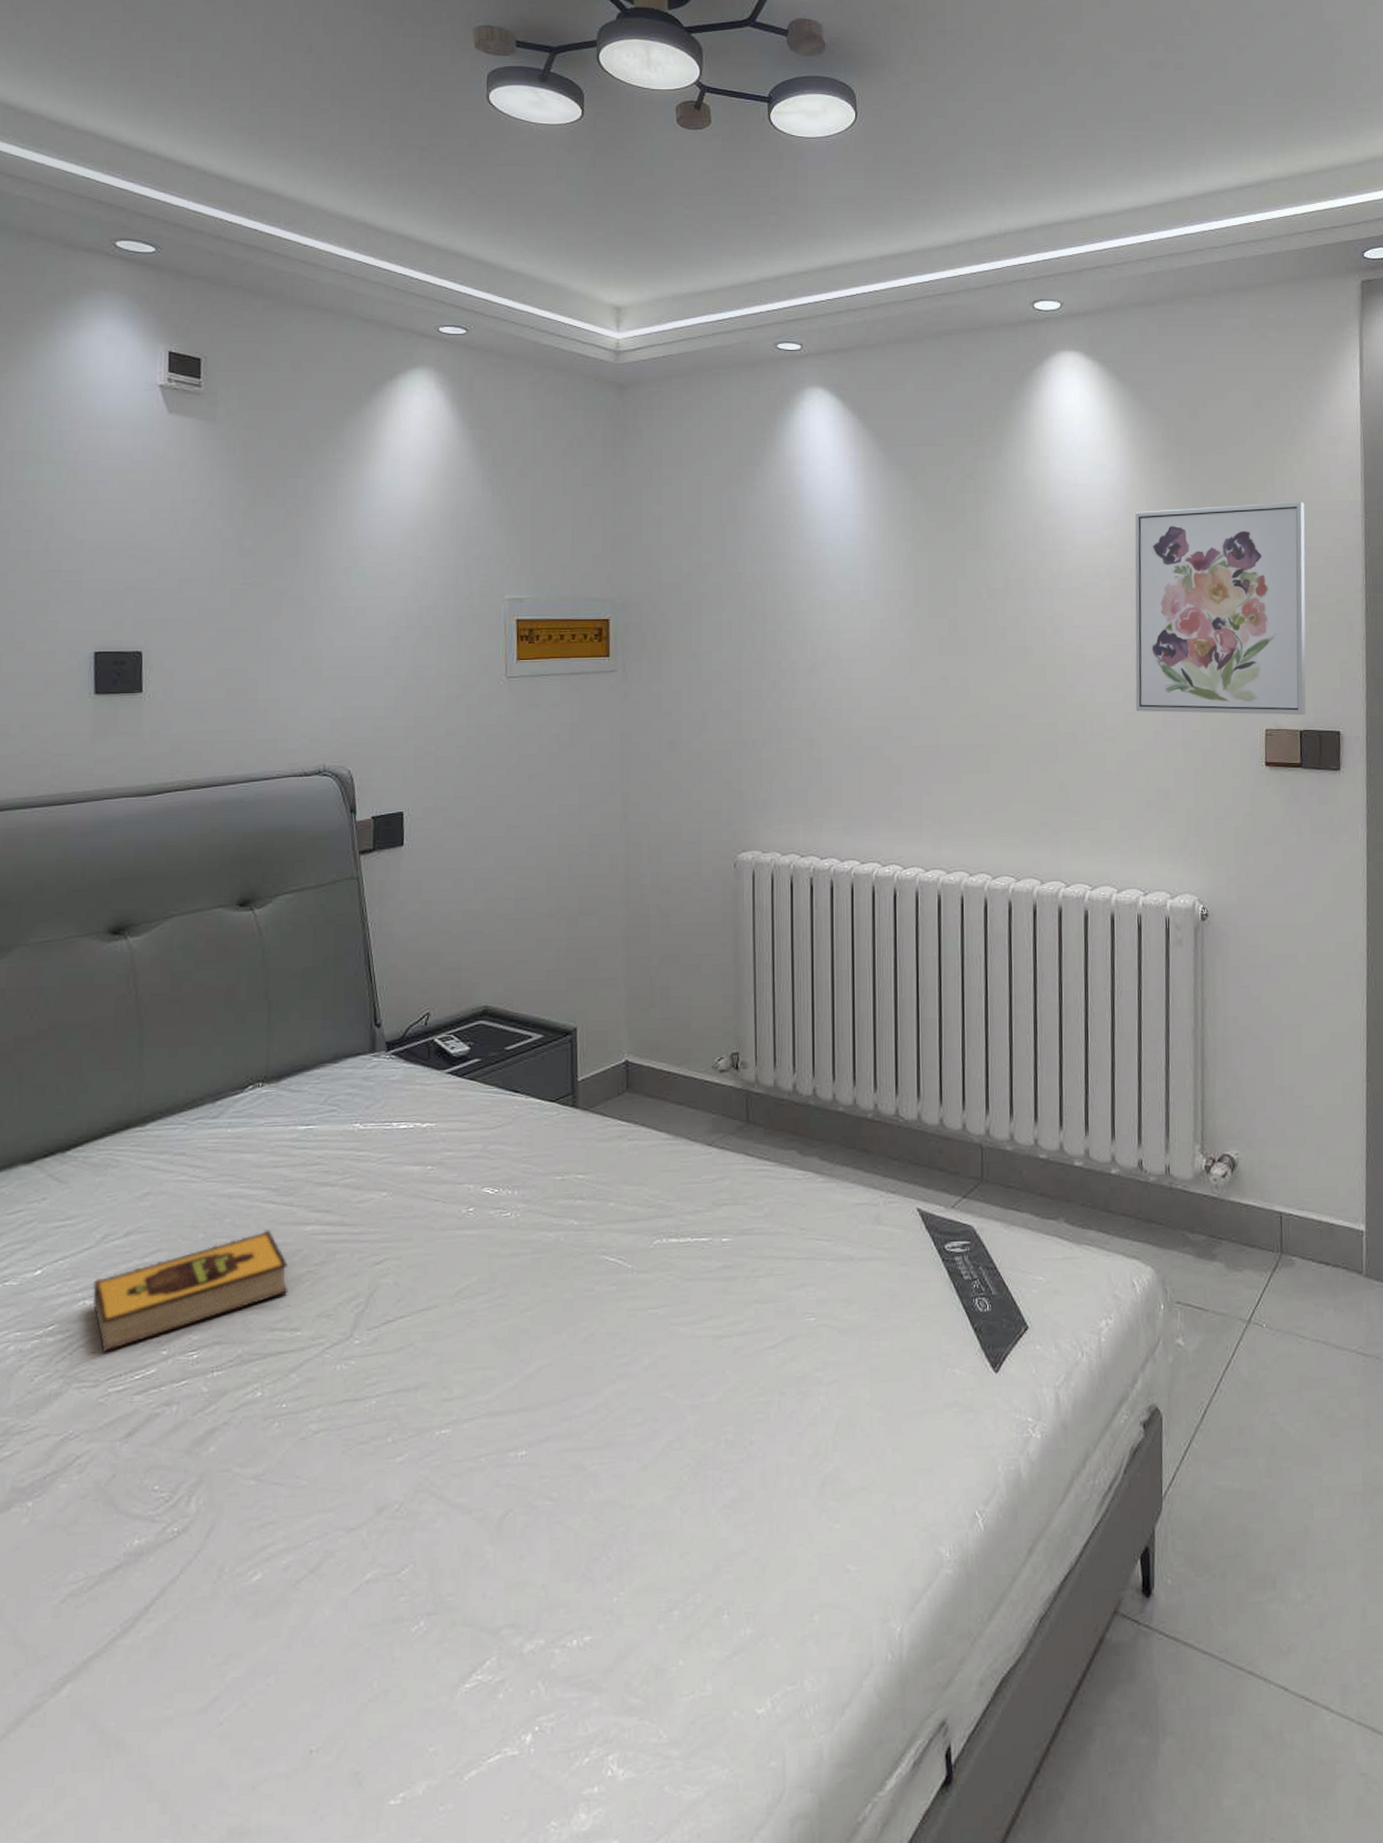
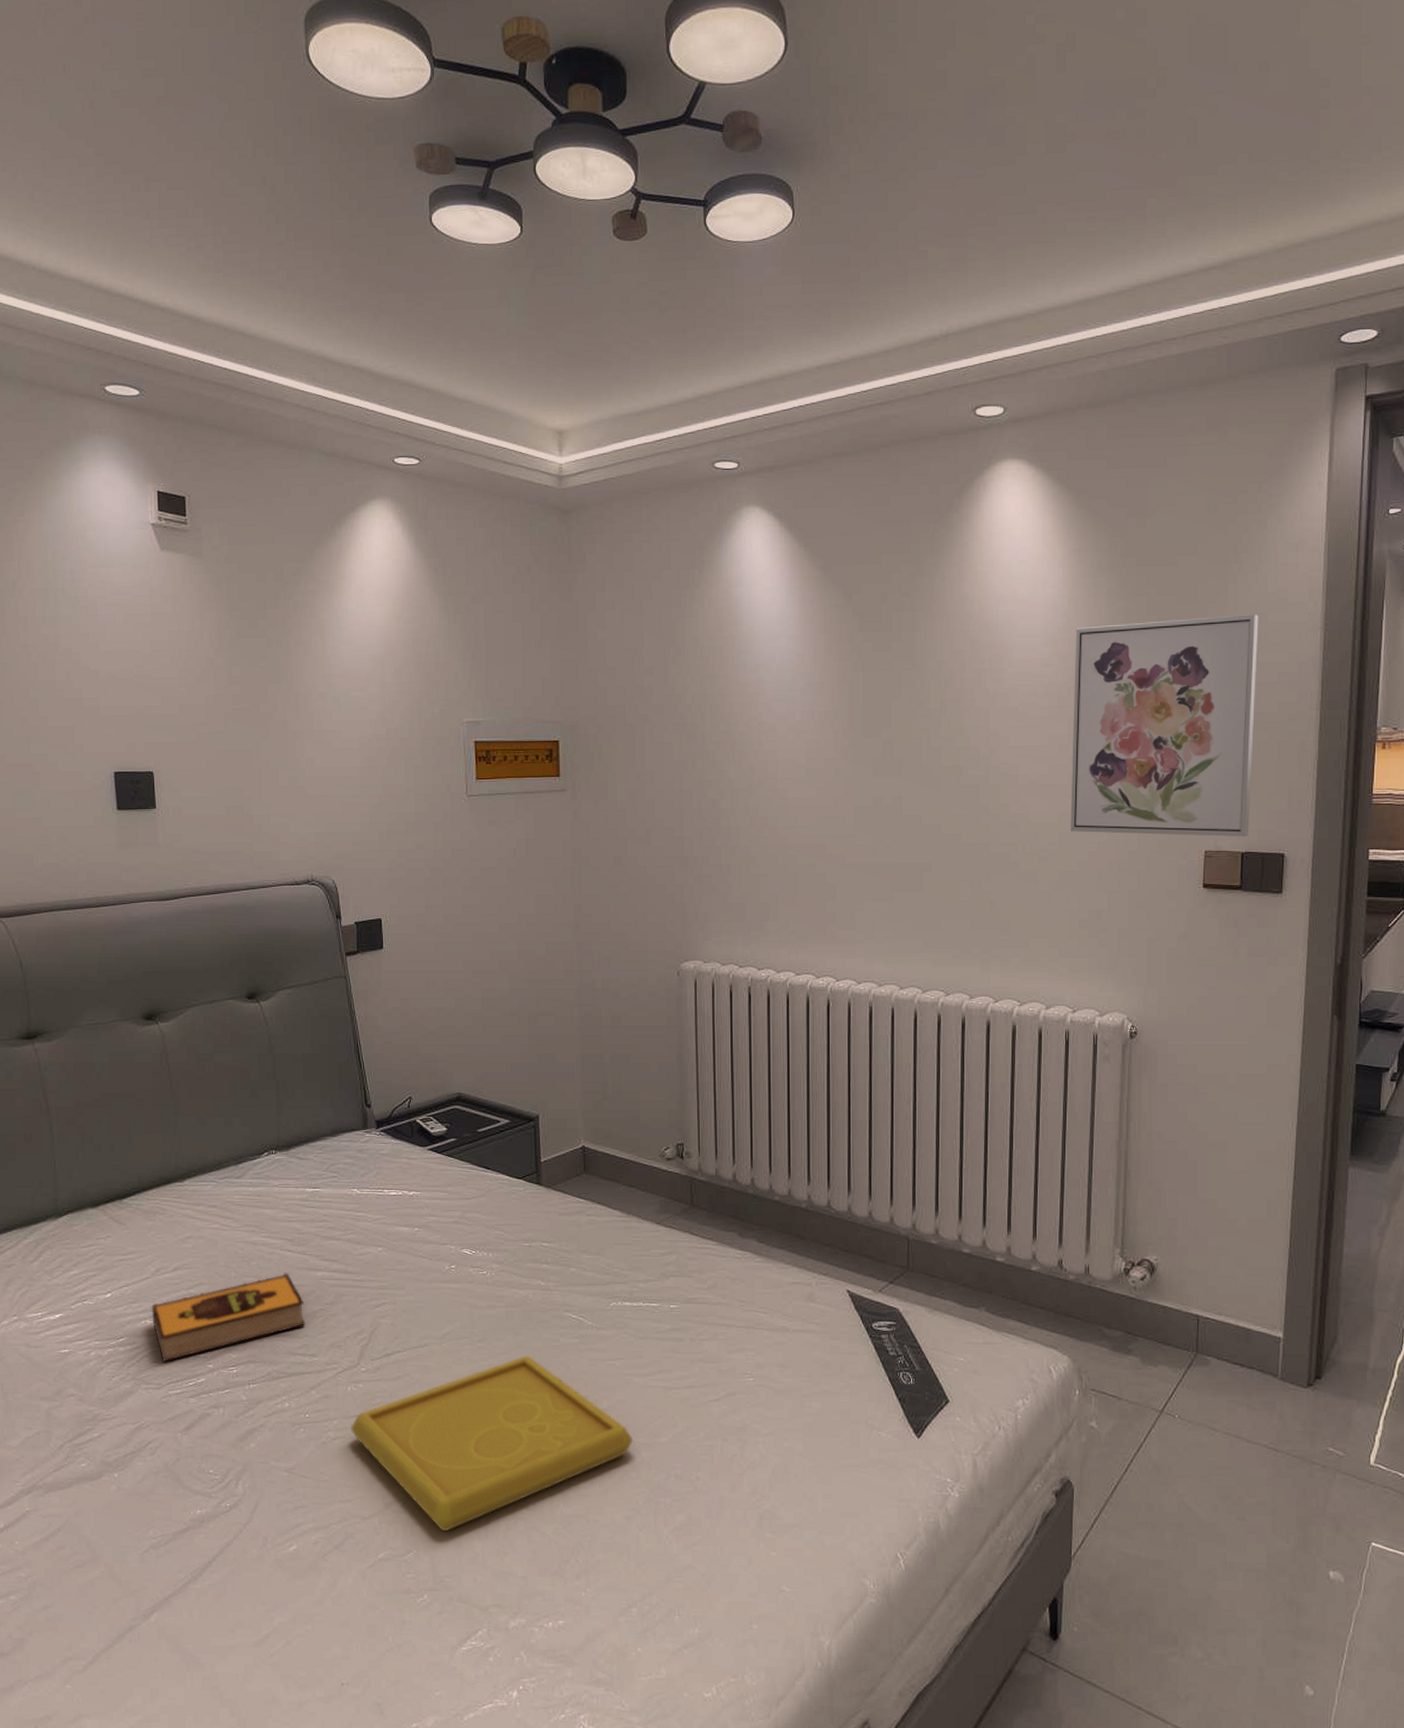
serving tray: none [338,1310,677,1538] -> present [351,1355,633,1532]

